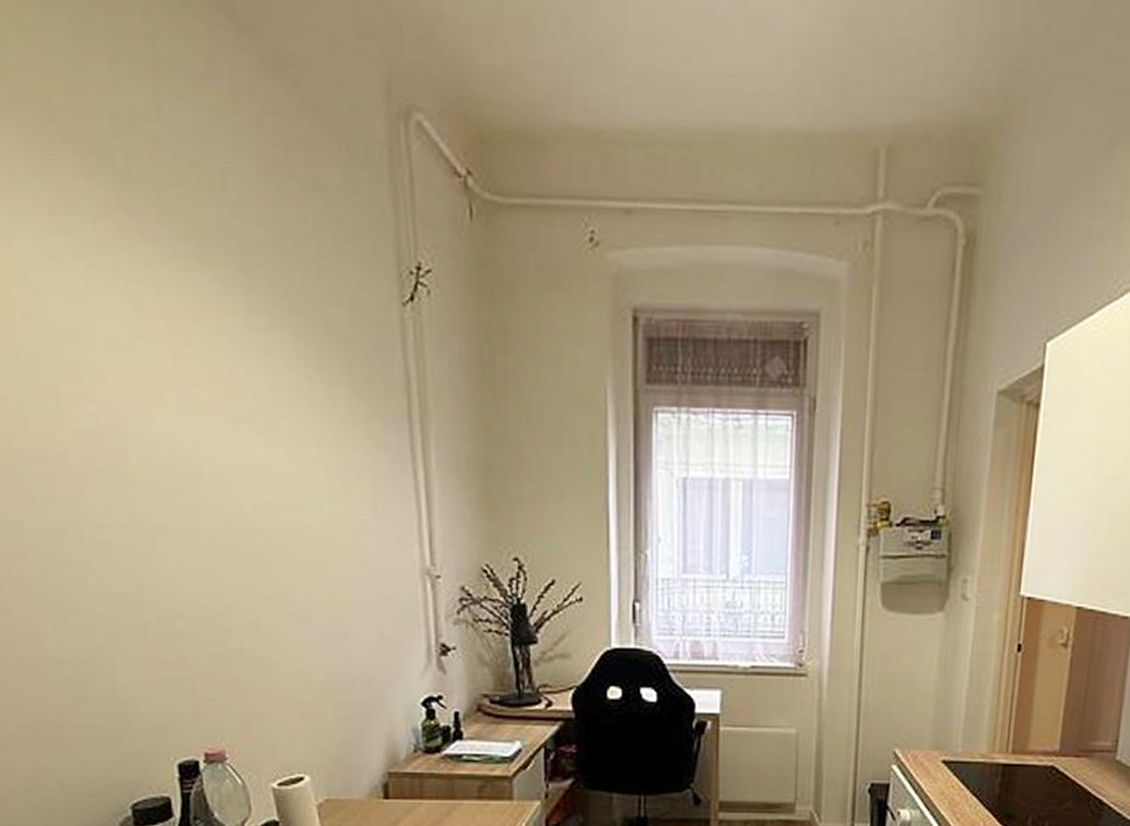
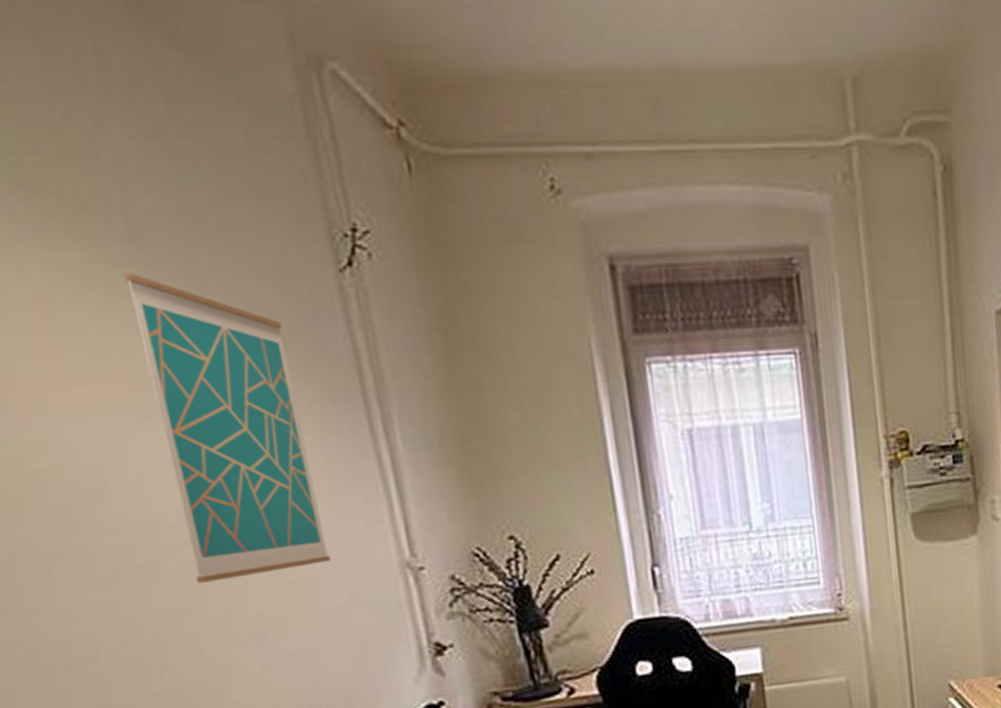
wall art: none [234,293,366,566] -> present [123,272,331,583]

